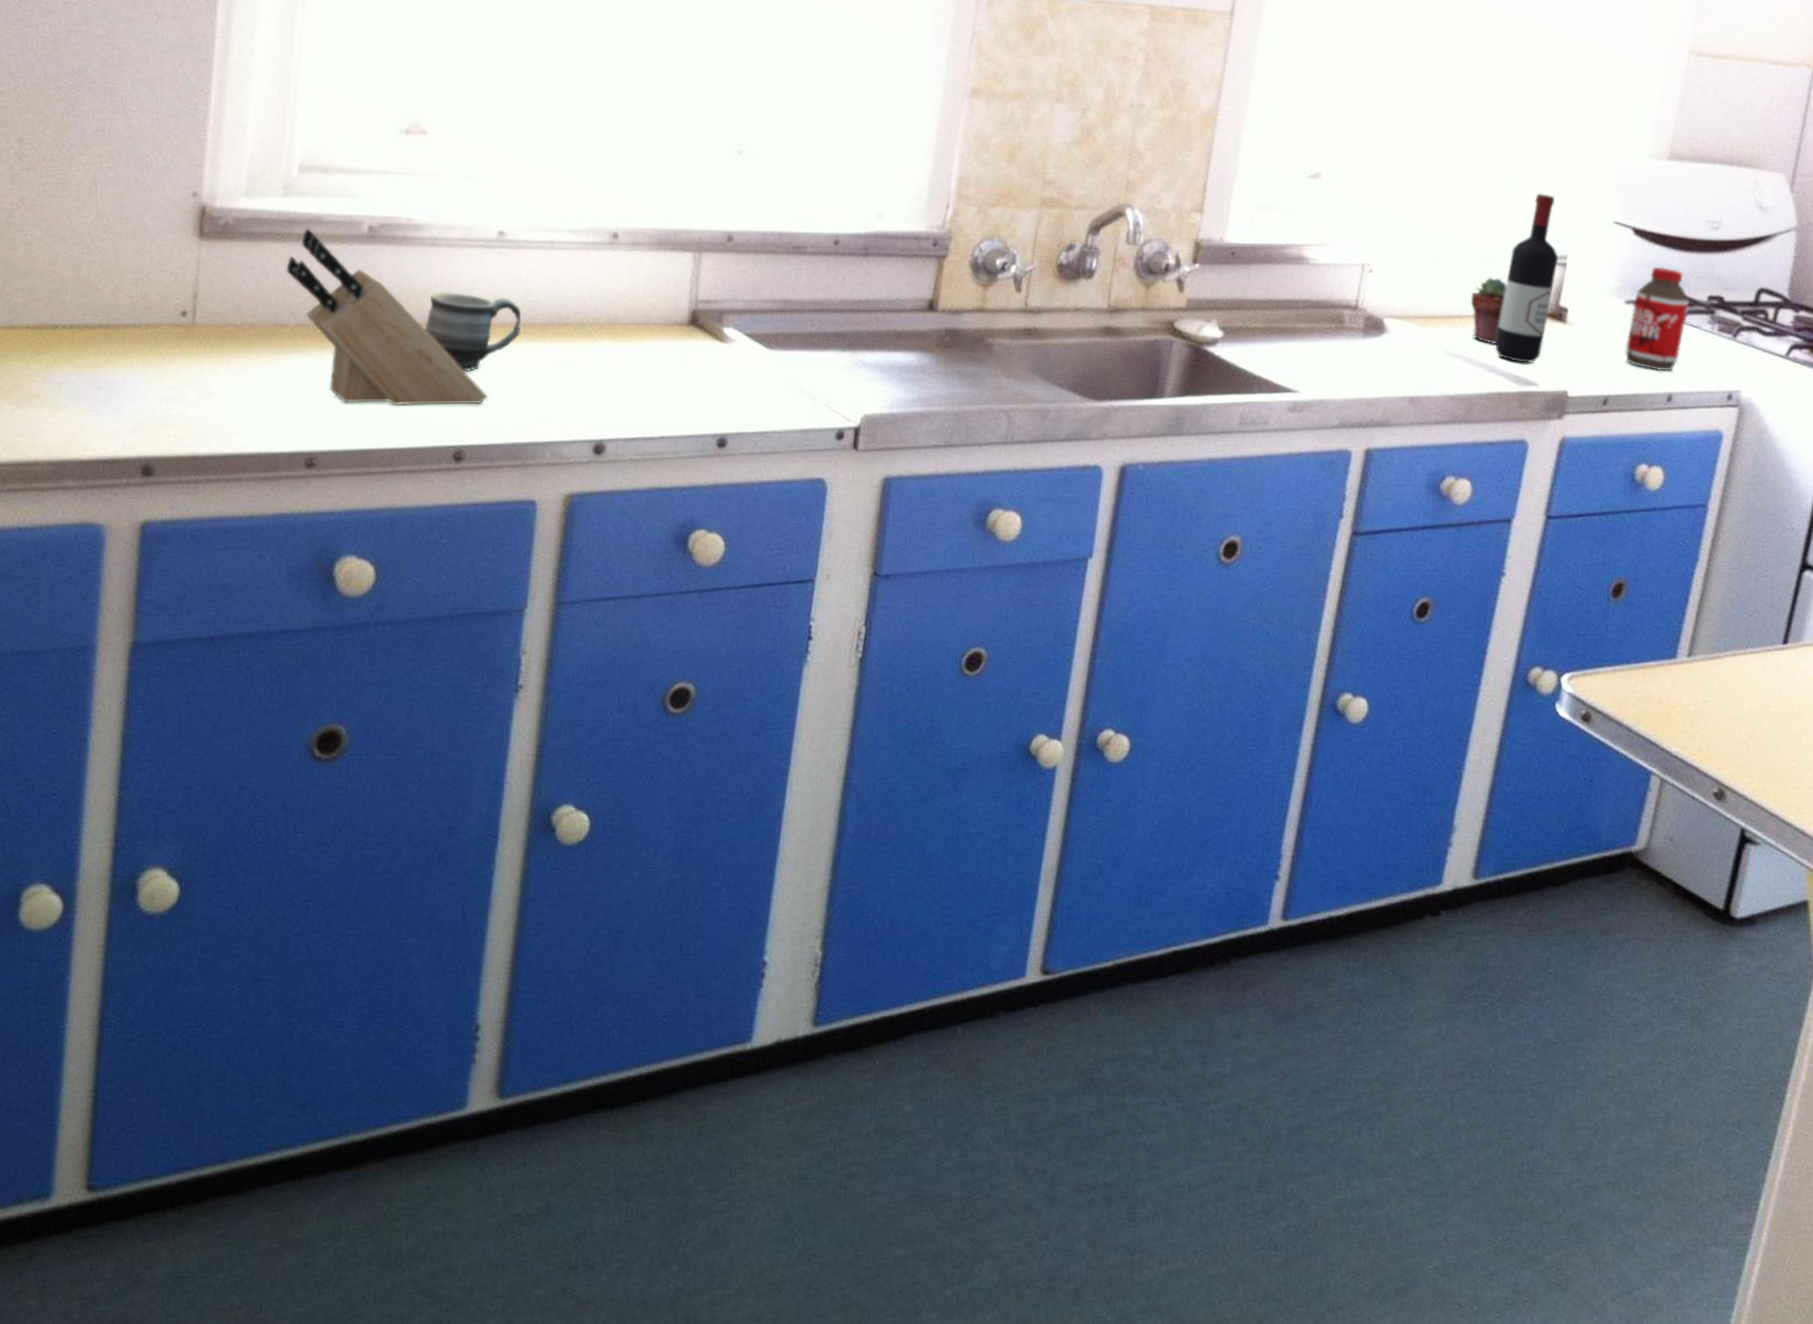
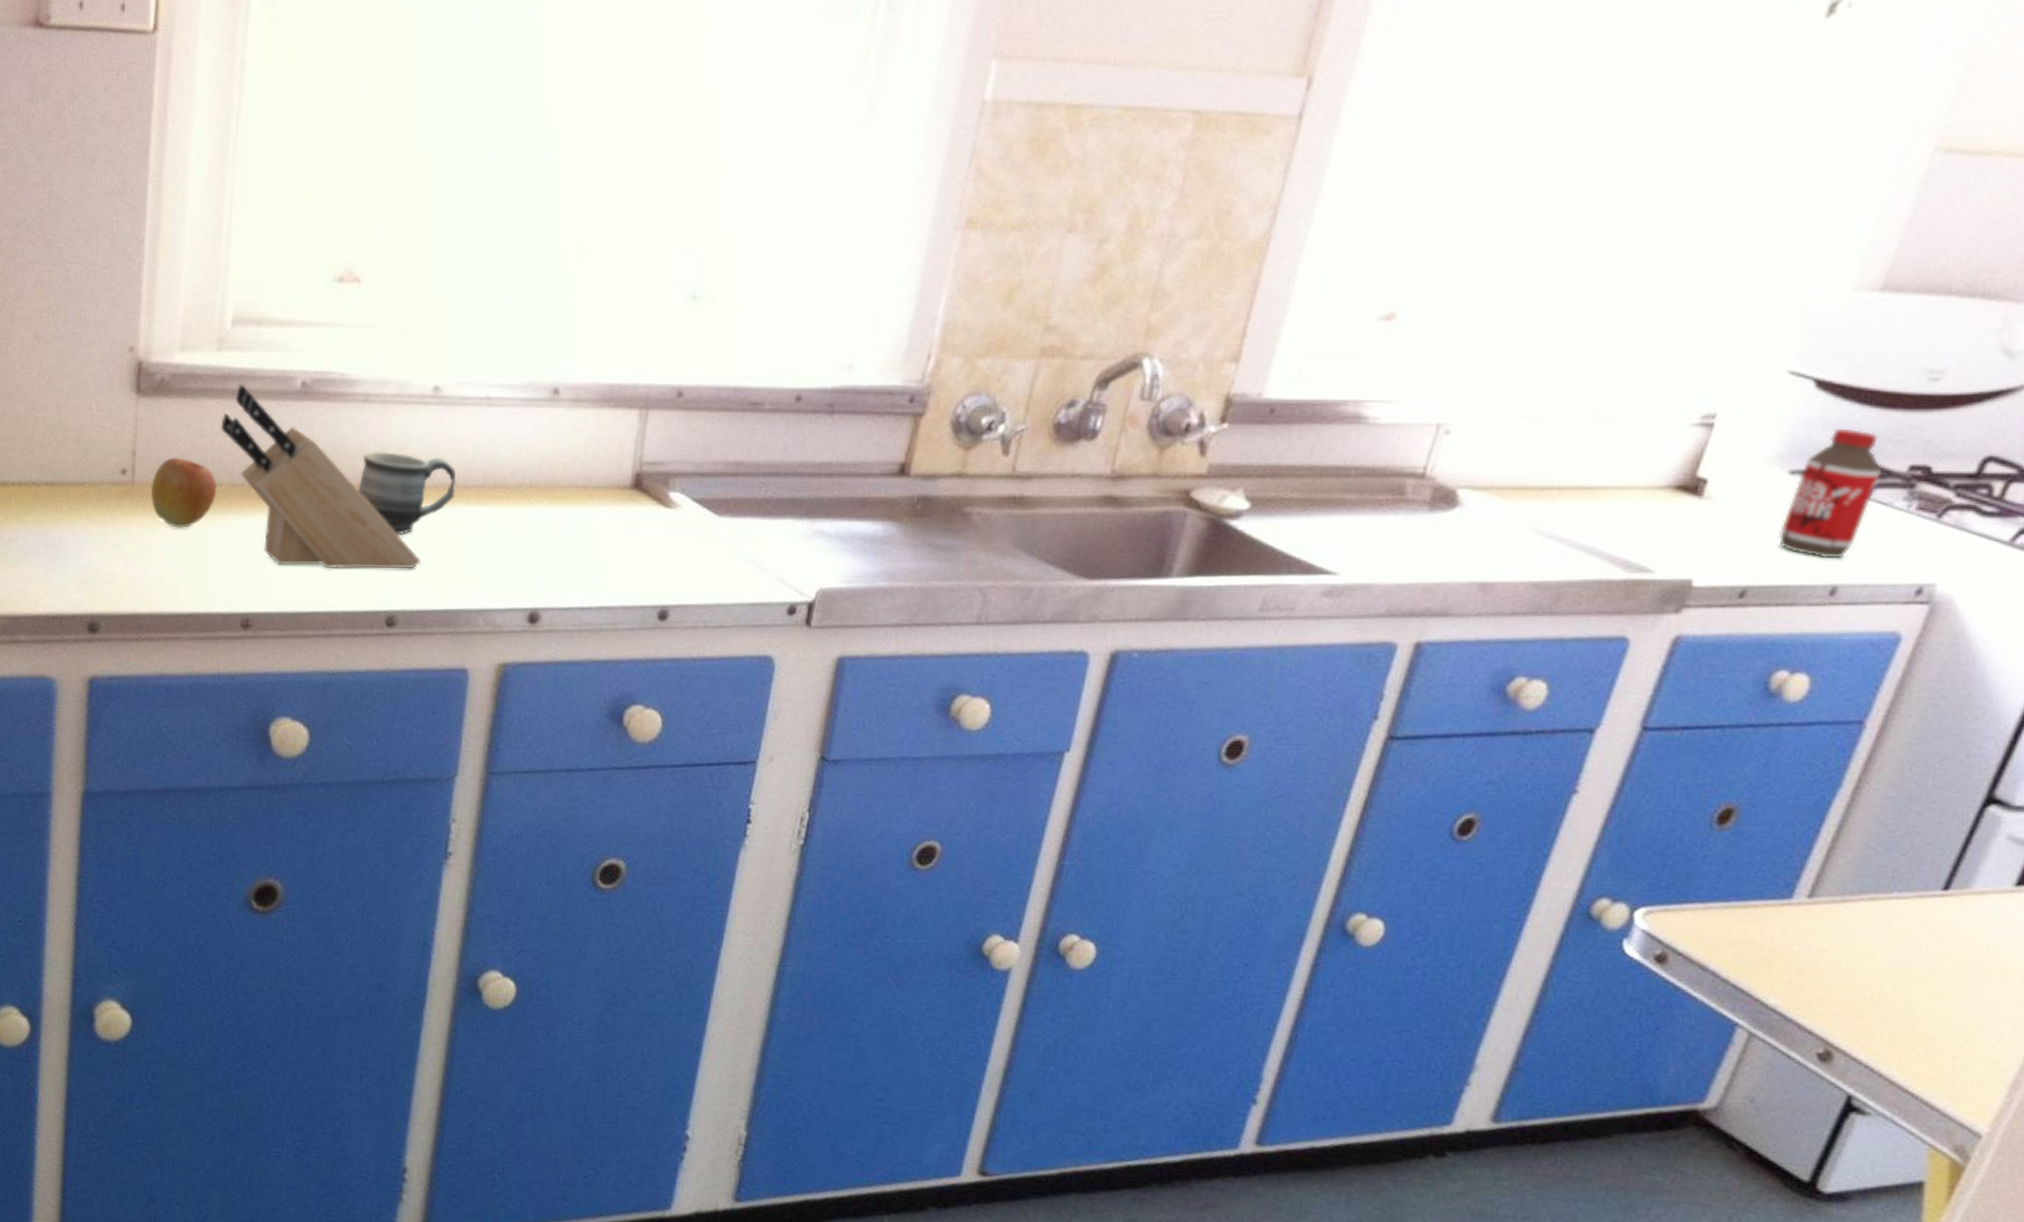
apple: none [211,299,281,368] -> present [150,457,217,528]
potted succulent: present [1470,277,1506,345] -> none [1573,440,1627,523]
wine bottle: present [1495,193,1559,363] -> none [1602,335,1711,545]

